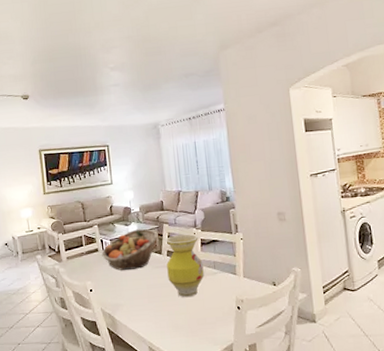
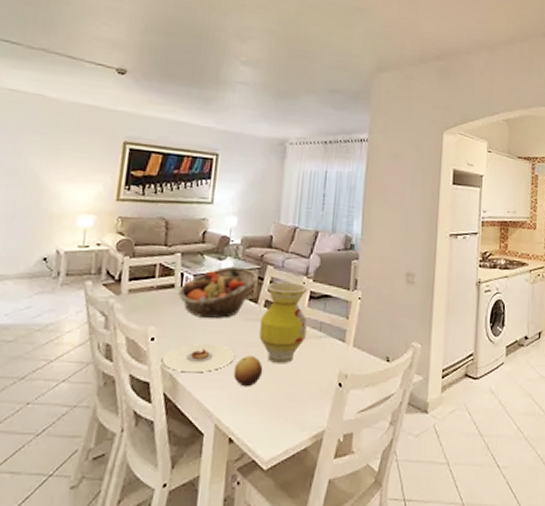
plate: none [101,289,153,311] -> present [162,344,236,373]
fruit: none [154,294,177,318] -> present [233,355,263,387]

